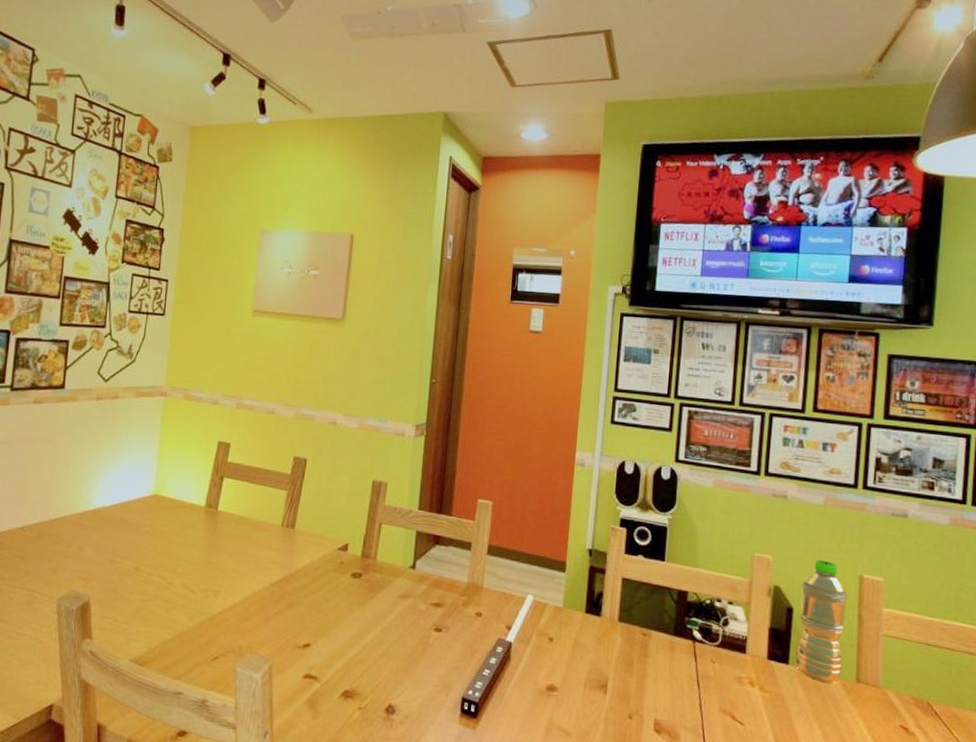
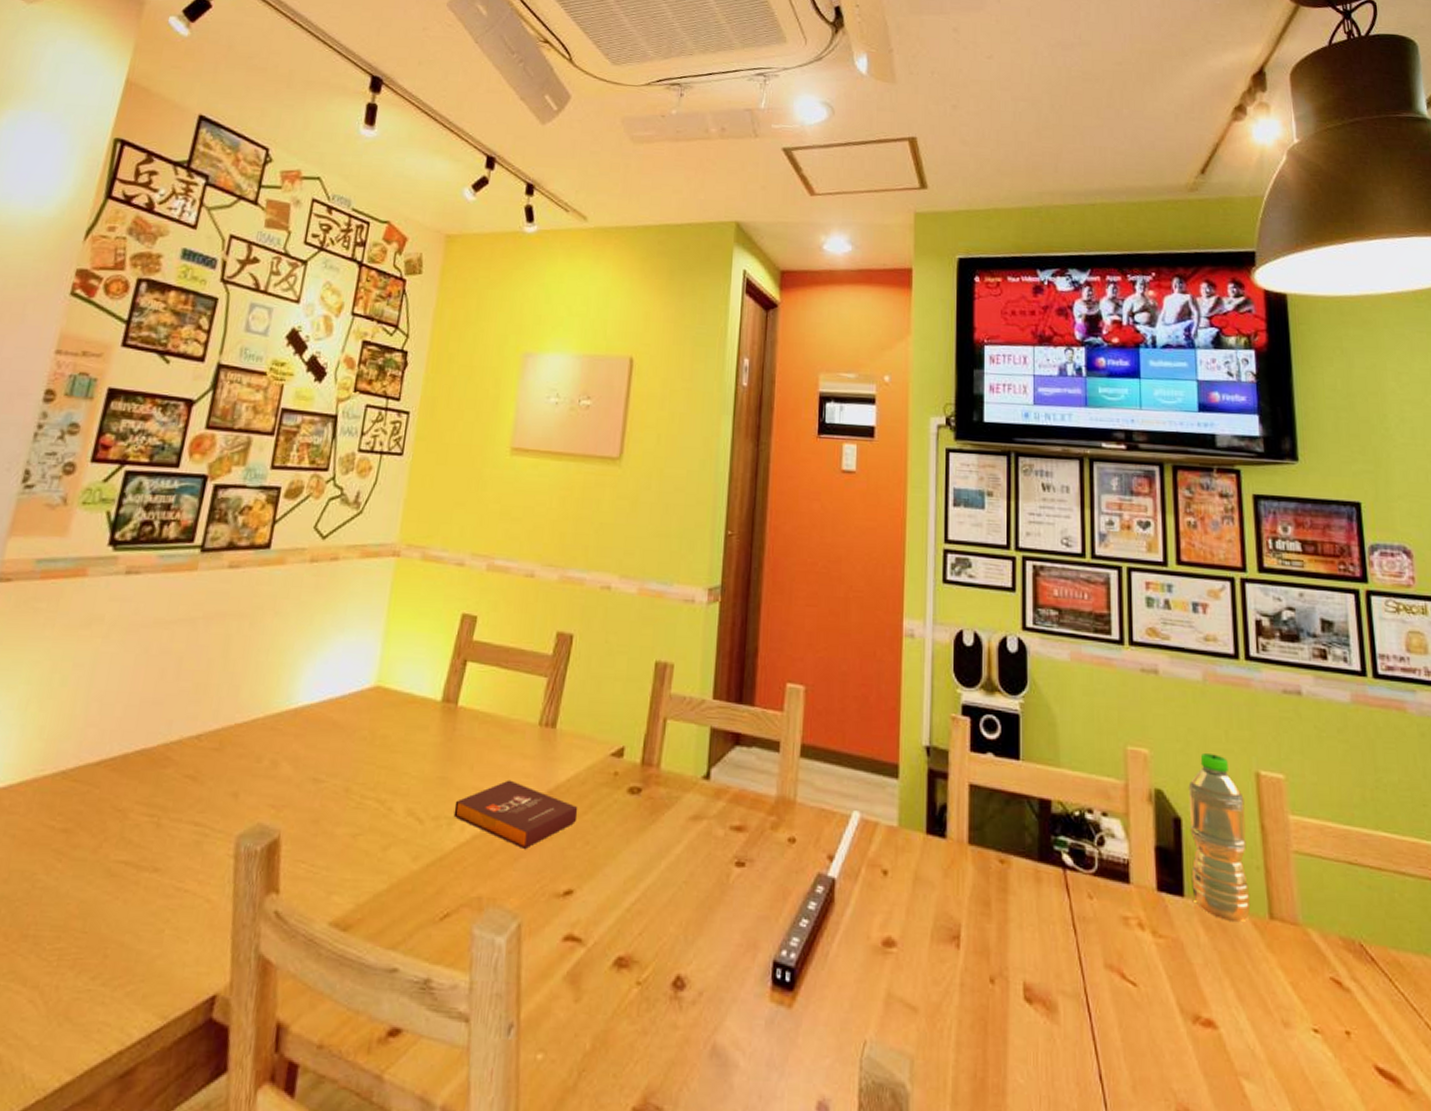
book: none [218,565,313,614] -> present [453,780,578,849]

